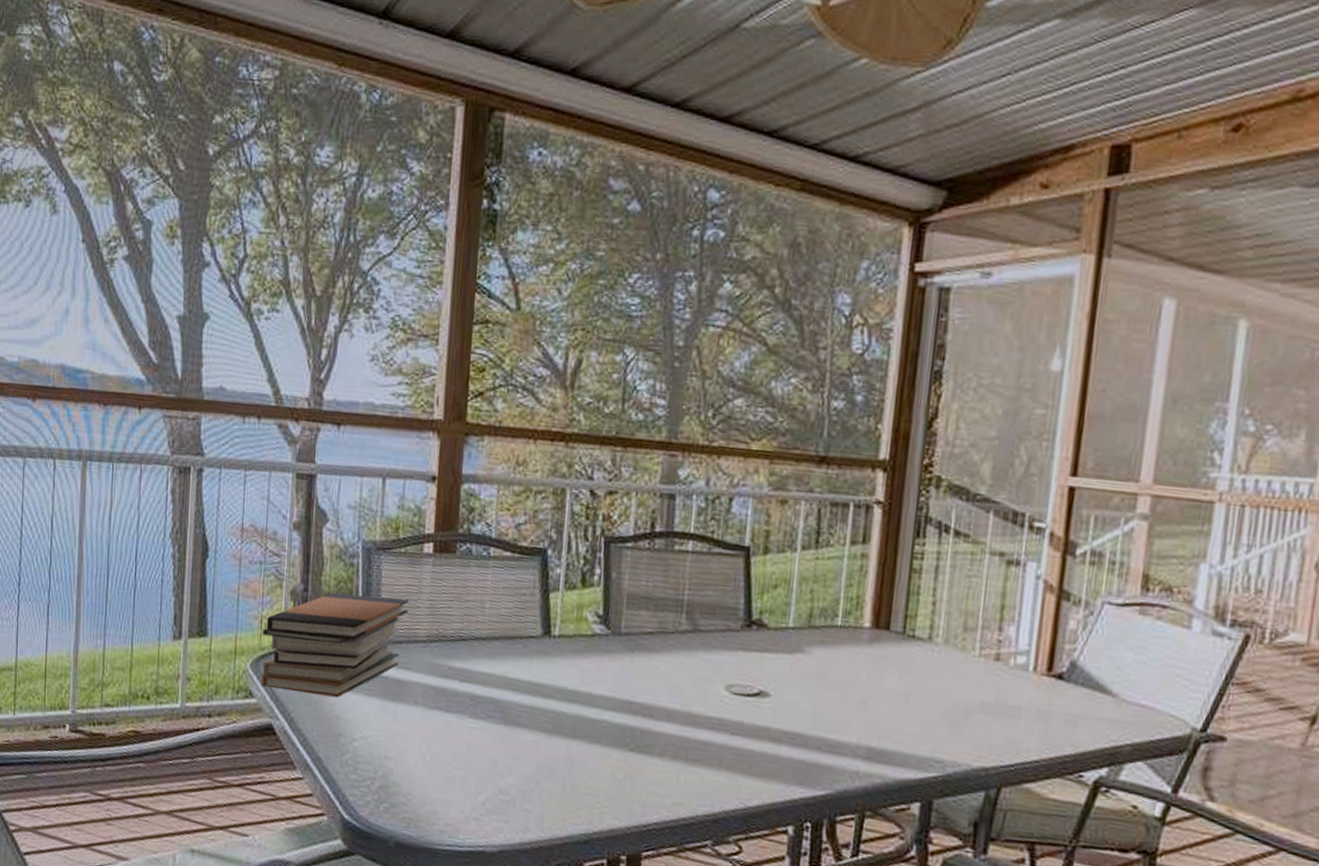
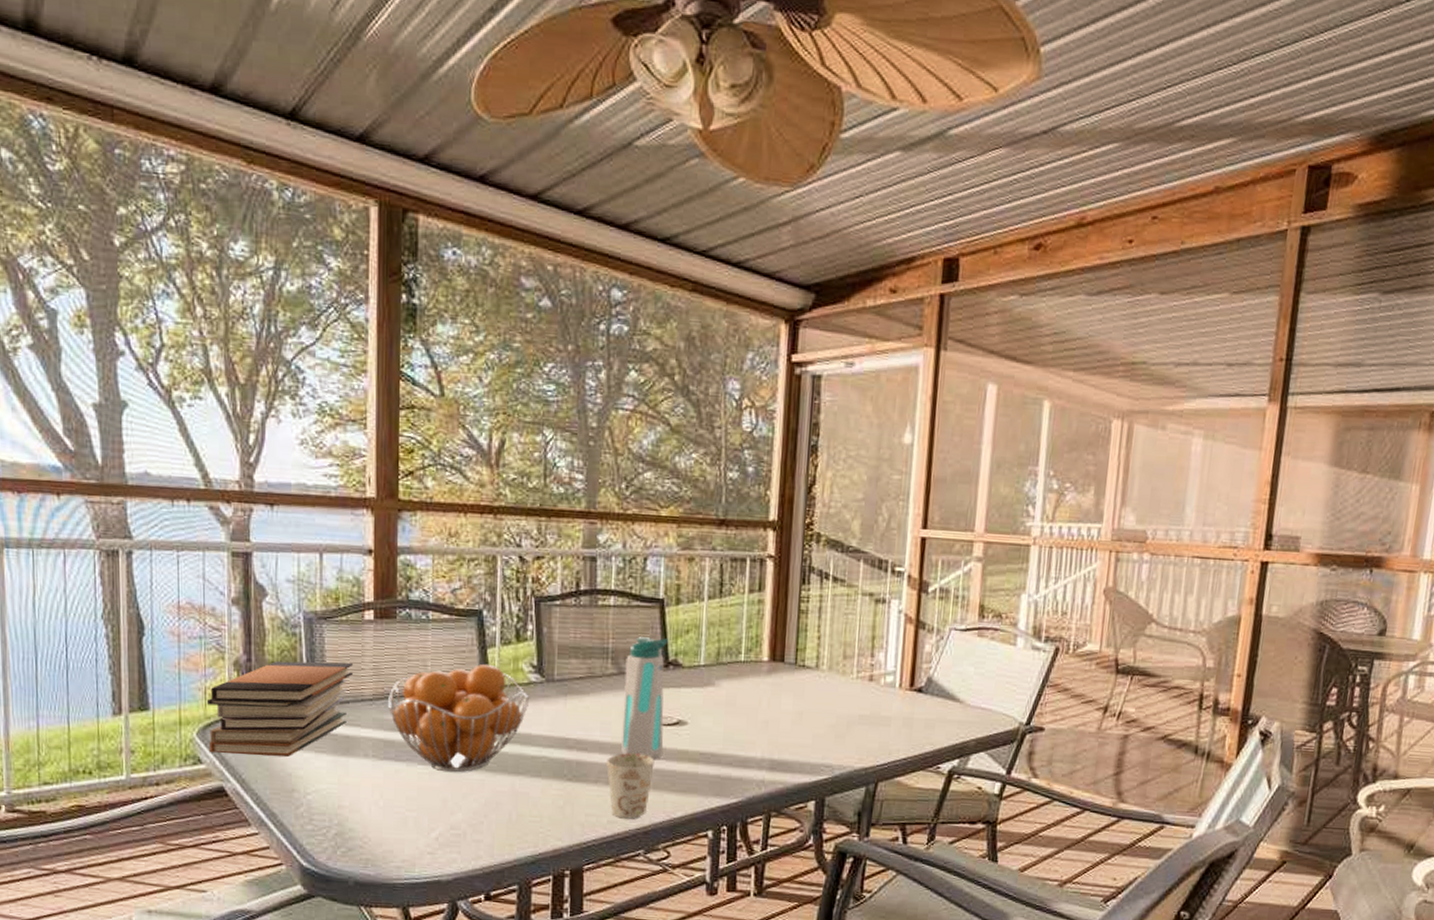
fruit basket: none [442,610,594,731] -> present [388,664,530,773]
mug: none [674,724,730,804] -> present [606,753,654,819]
water bottle: none [692,589,752,736] -> present [621,637,668,760]

